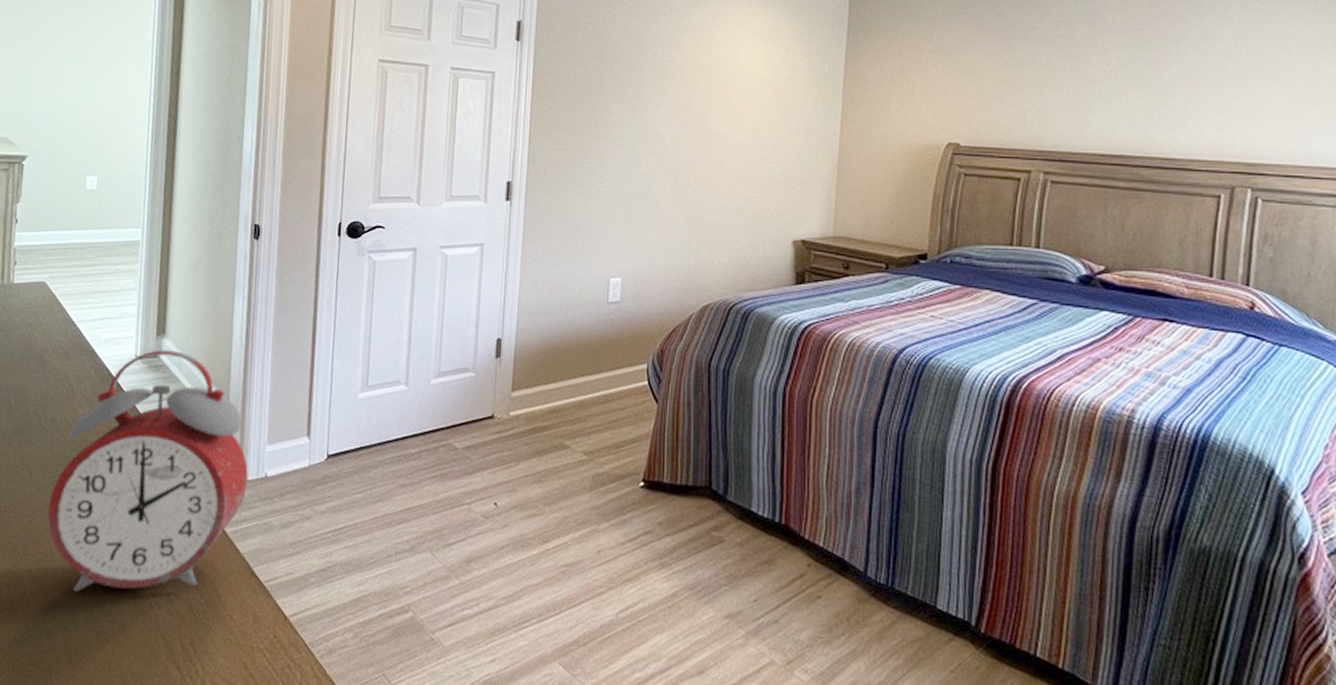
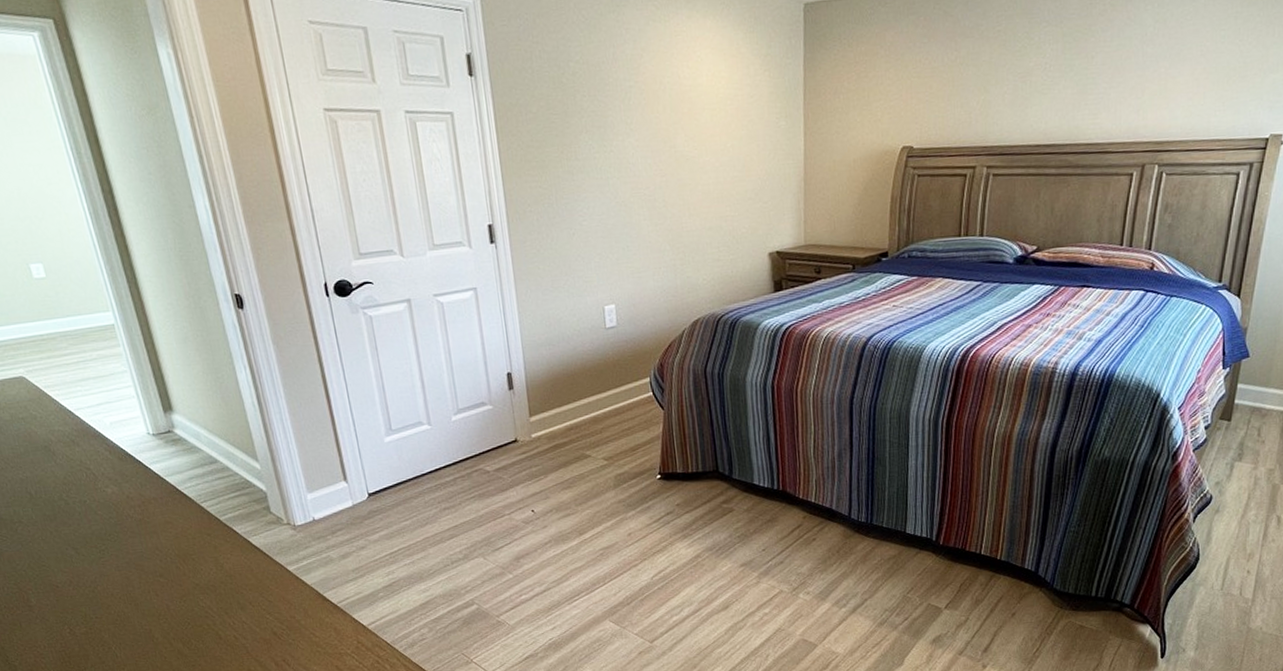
alarm clock: present [47,350,248,591] -> none [103,423,299,639]

